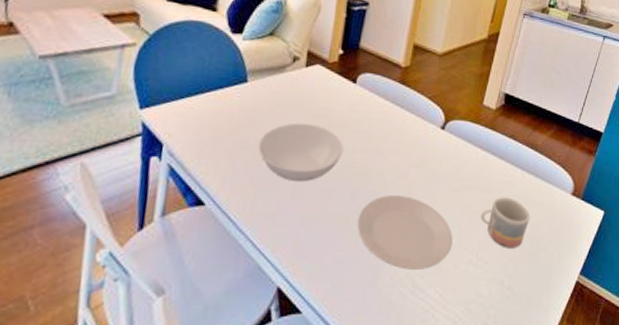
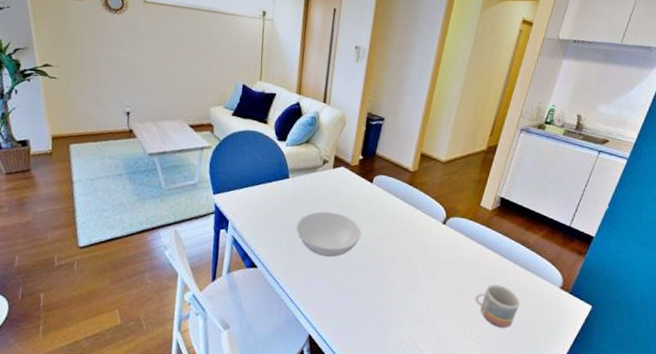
plate: present [357,195,453,270] -> none [370,273,450,336]

